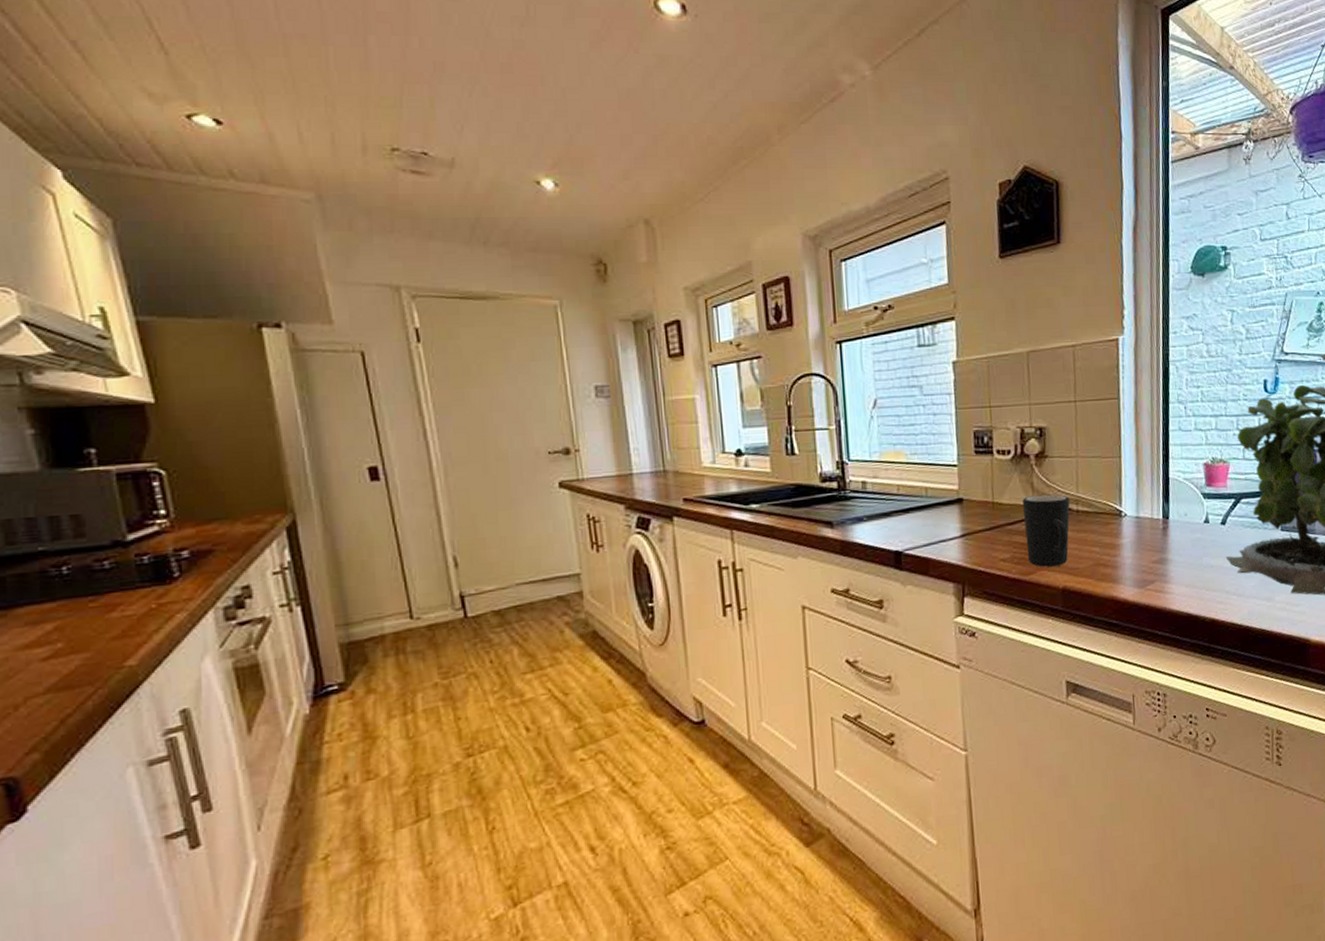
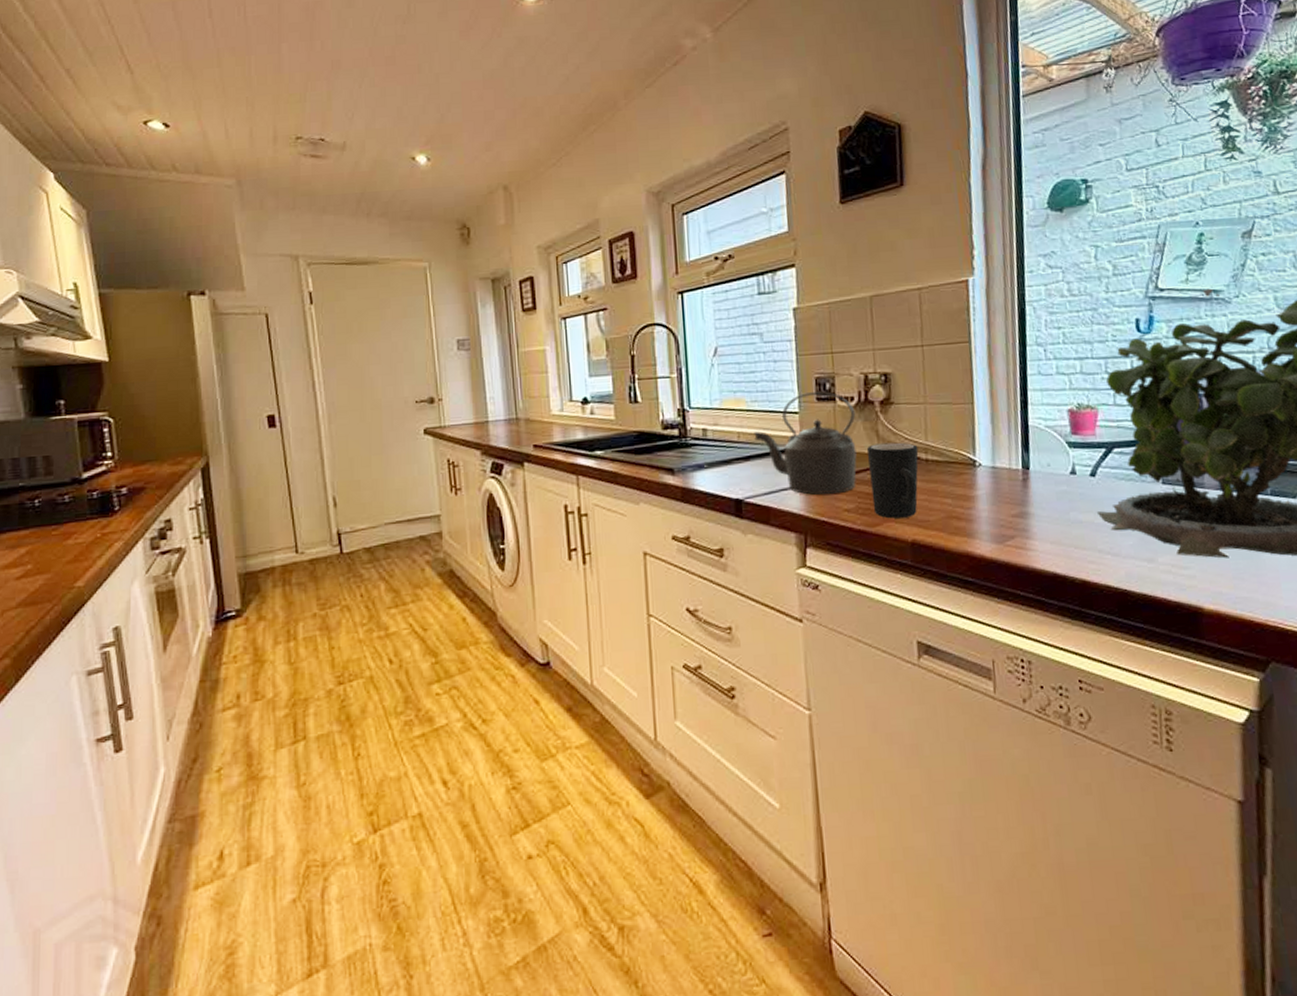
kettle: none [913,444,1013,546] -> present [754,391,857,495]

